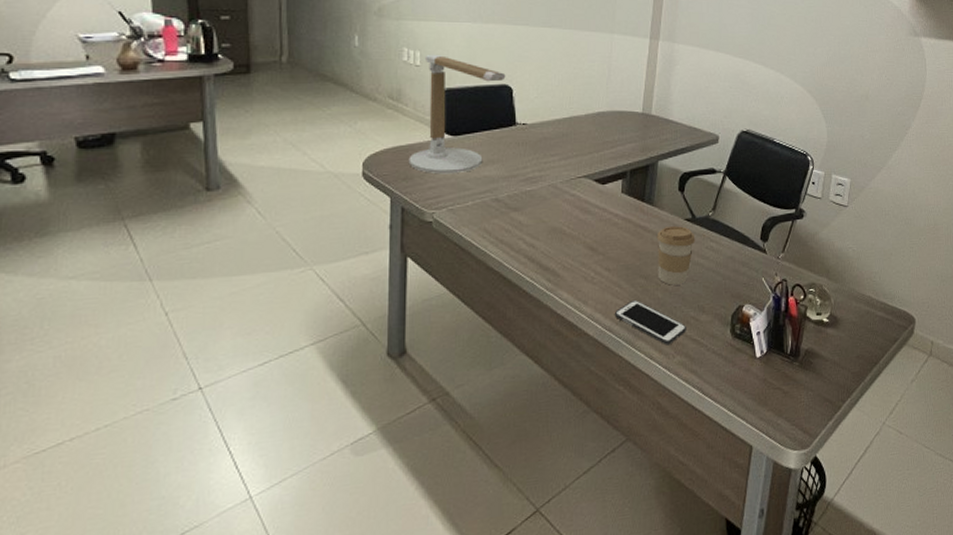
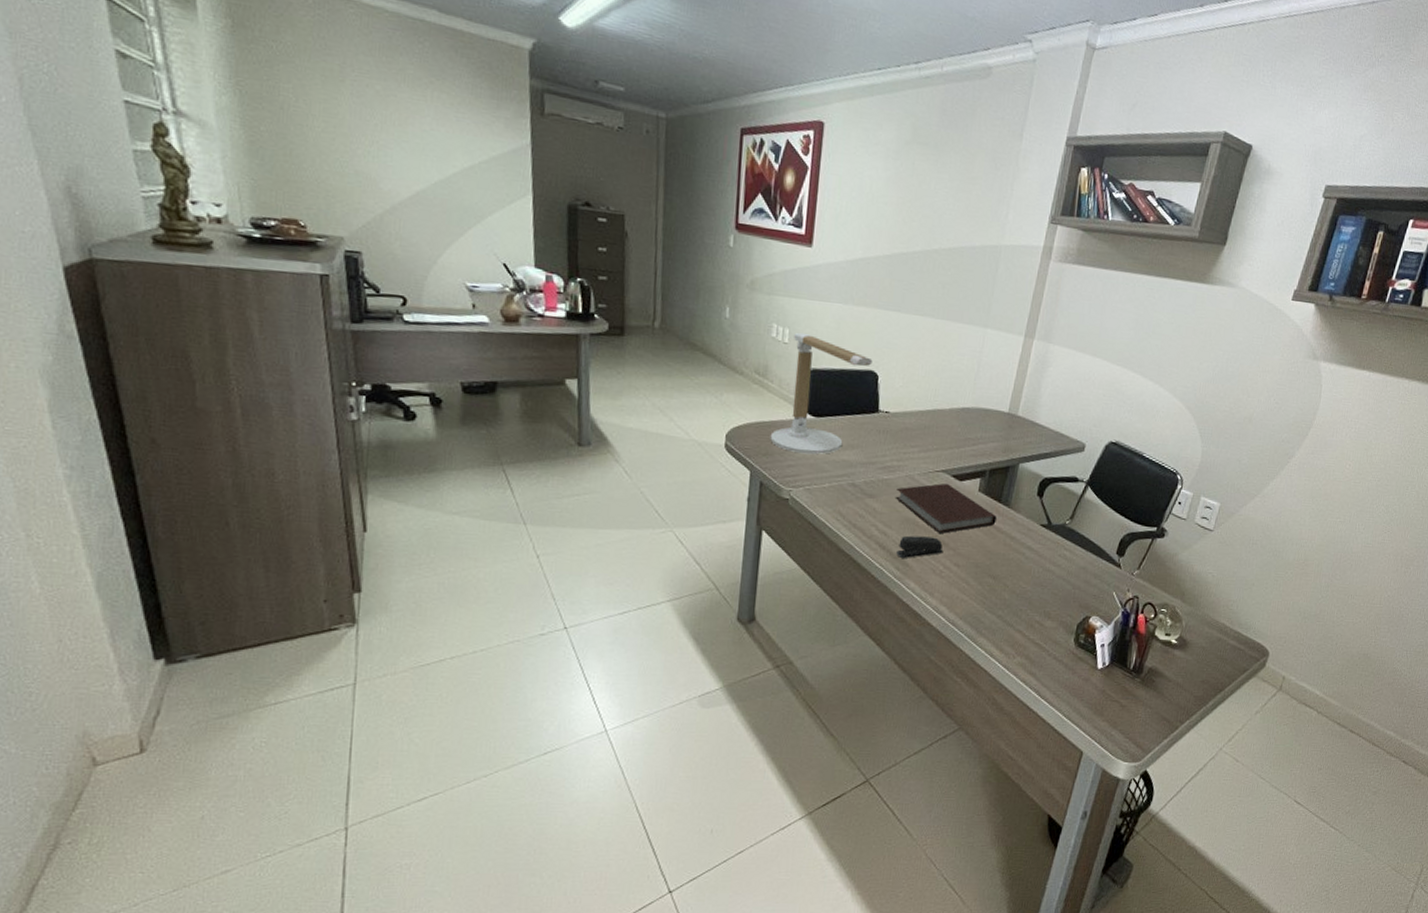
notebook: none [539,188,642,241] -> present [895,483,997,535]
stapler: none [546,244,593,269] -> present [896,535,943,558]
cell phone: present [615,299,686,345] -> none [960,597,1030,645]
coffee cup: present [656,226,696,285] -> none [1007,530,1049,589]

